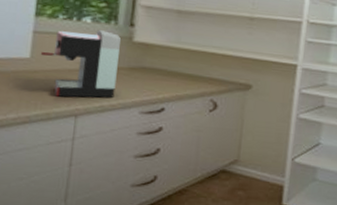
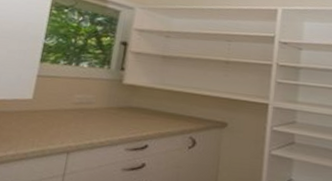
coffee maker: present [40,30,121,98] -> none [41,74,112,136]

